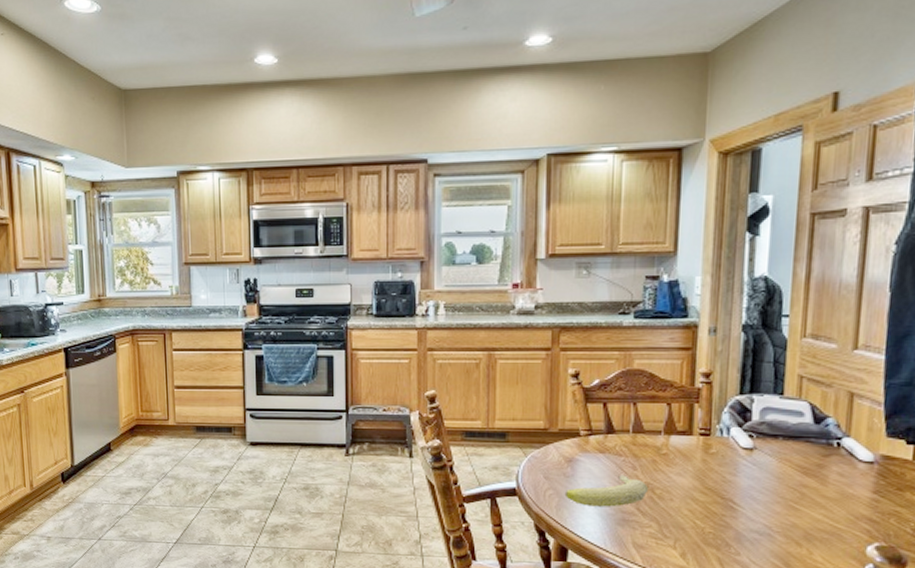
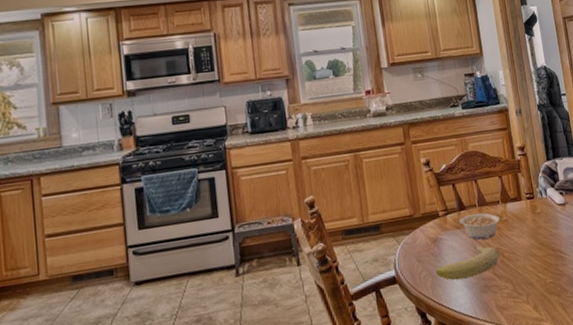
legume: none [598,439,658,470] -> present [454,212,500,240]

